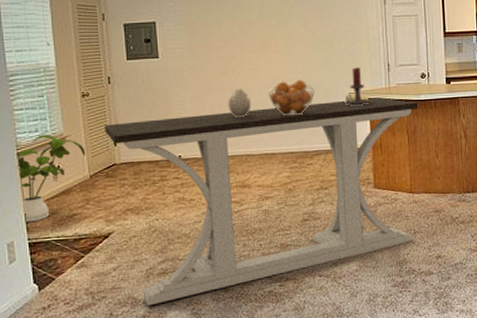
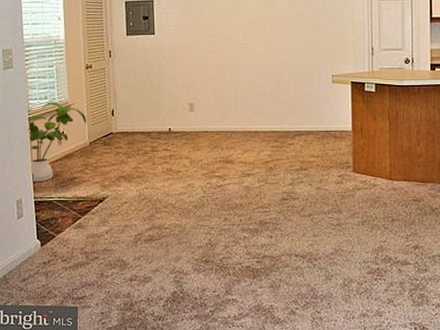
dining table: present [104,97,418,306] -> none [104,81,400,270]
vase: present [228,88,252,117] -> none [216,66,238,94]
fruit basket: present [268,79,315,116] -> none [254,60,298,96]
candle holder: present [344,67,372,106] -> none [327,50,354,89]

